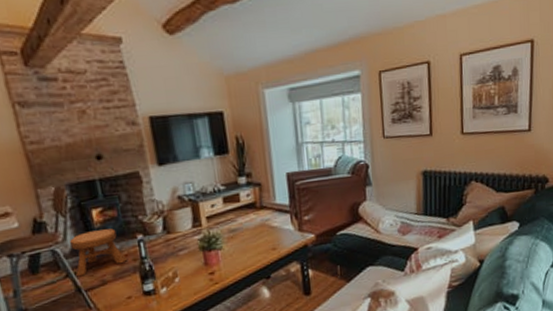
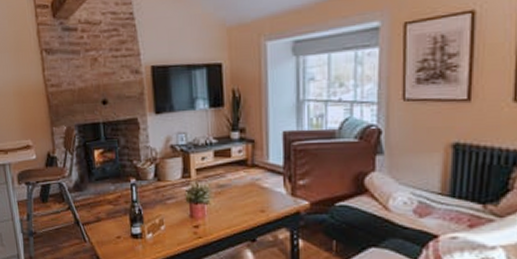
stool: present [70,228,127,277] -> none [74,170,120,211]

